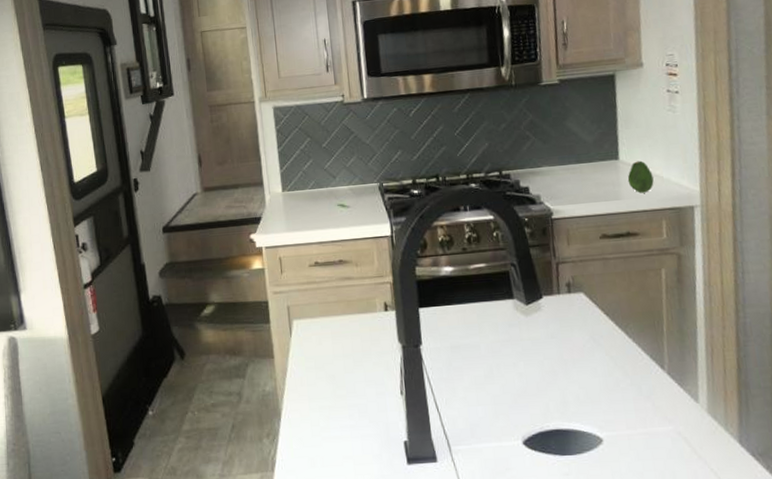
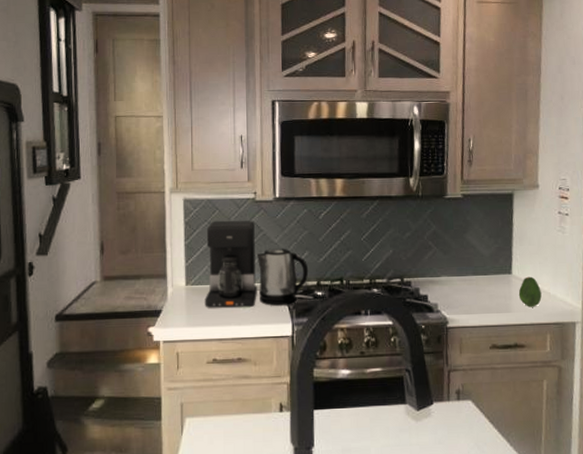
coffee maker: none [298,123,353,213] -> present [205,220,257,309]
kettle: none [350,148,403,207] -> present [257,248,309,306]

